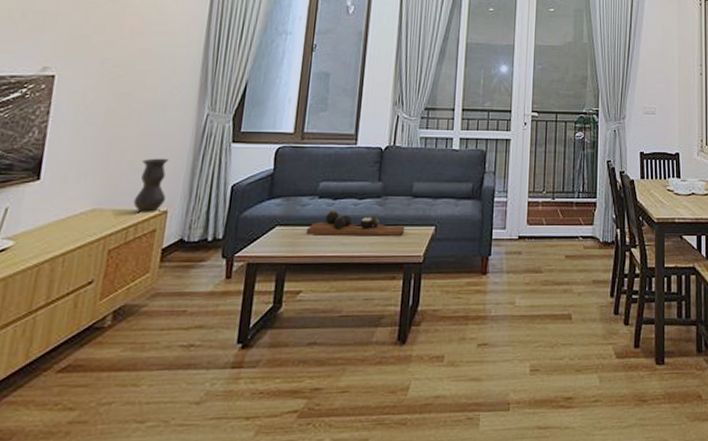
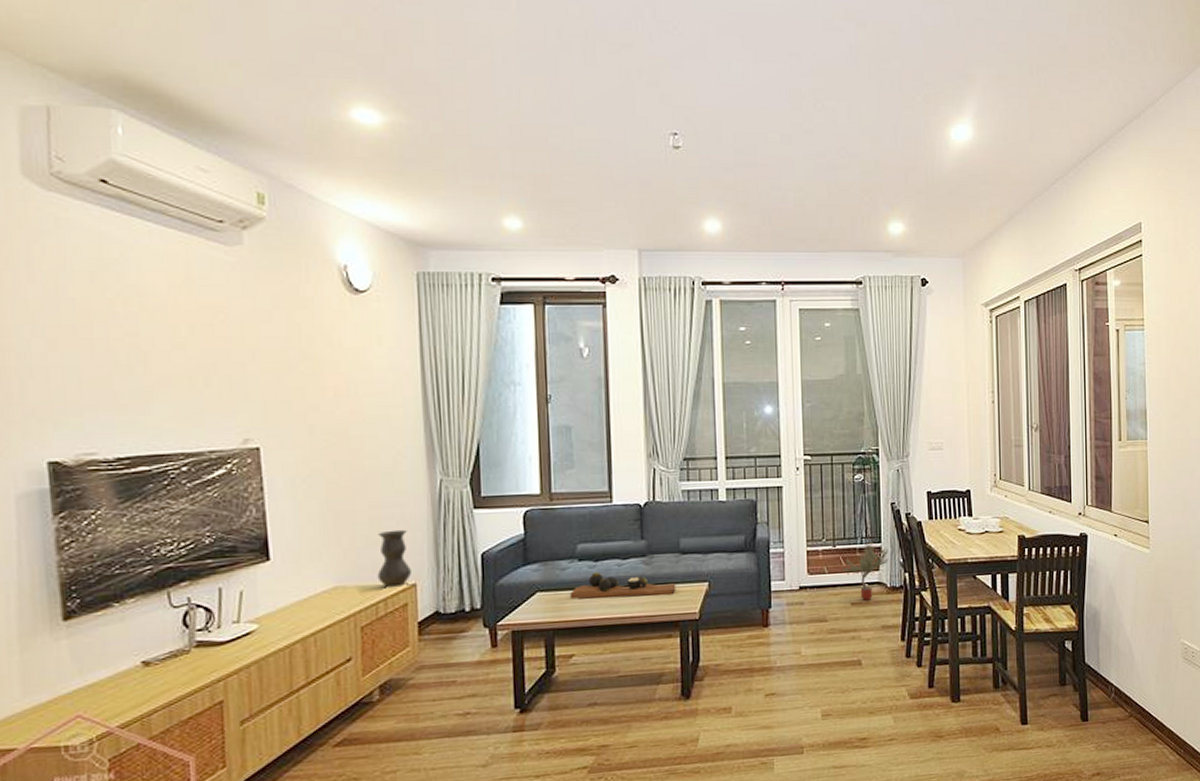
potted tree: none [560,196,602,254] -> present [843,541,888,600]

